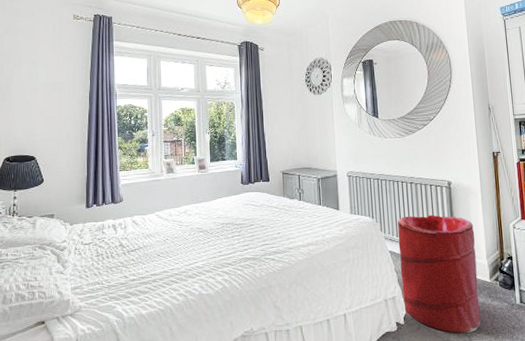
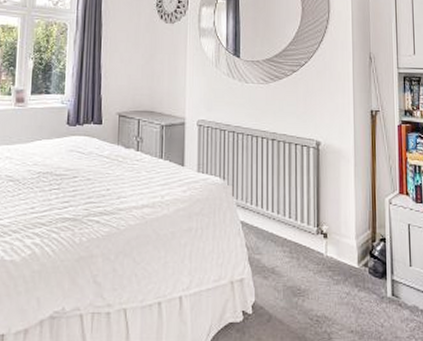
laundry hamper: present [397,215,481,333] -> none [252,179,344,329]

